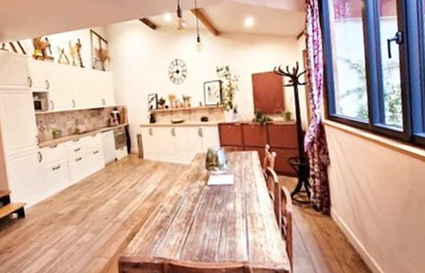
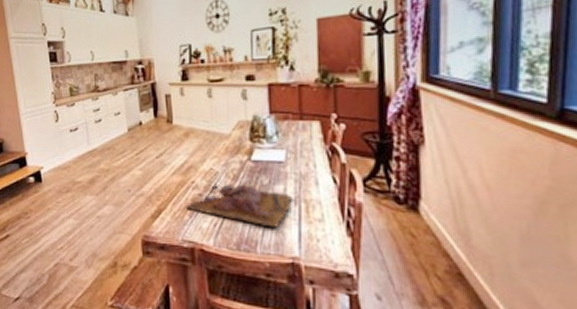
cutting board: none [156,204,241,239] -> present [186,184,293,227]

